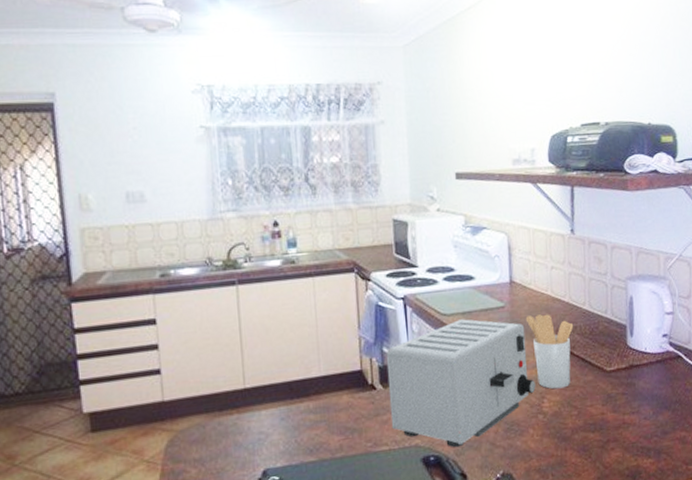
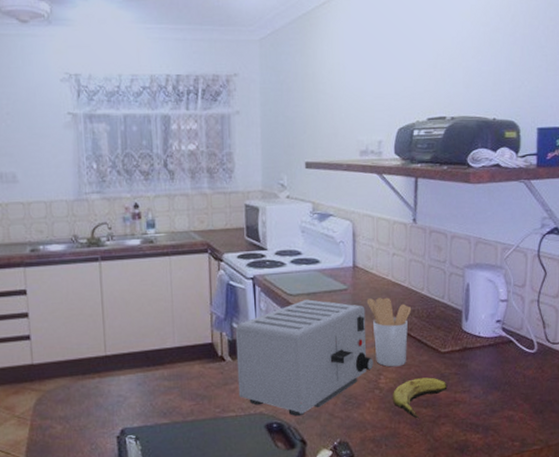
banana: none [557,398,615,445] -> present [392,377,448,419]

